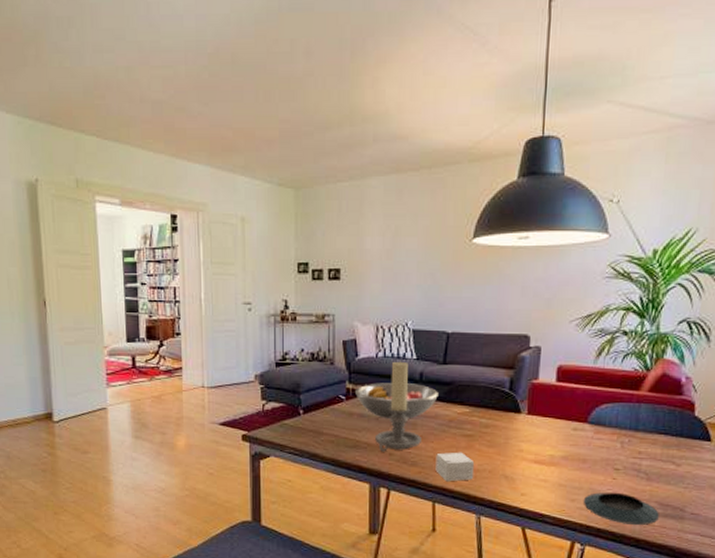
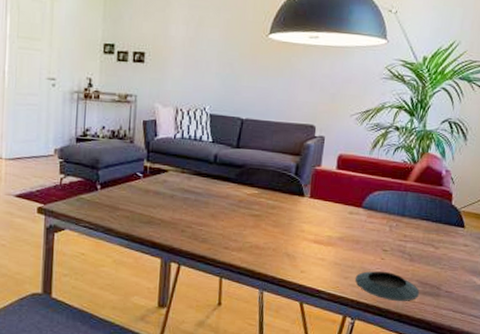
fruit bowl: present [356,383,438,419] -> none [153,162,231,198]
candle holder: present [374,361,421,452] -> none [168,143,213,229]
small box: present [435,452,475,482] -> none [224,230,261,259]

